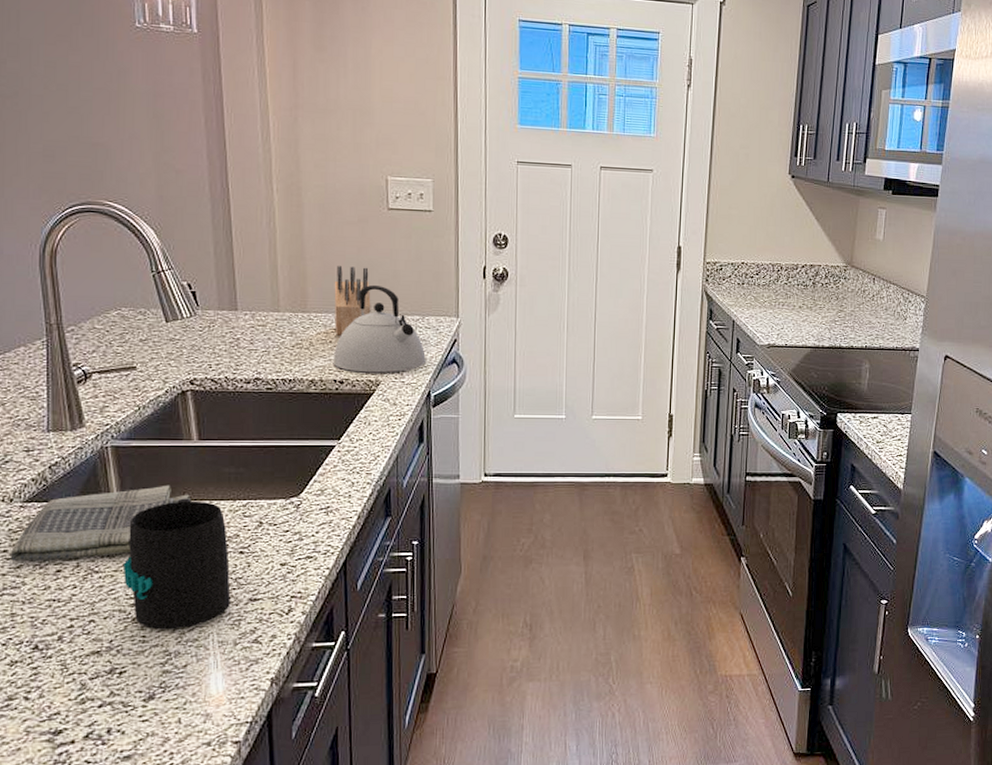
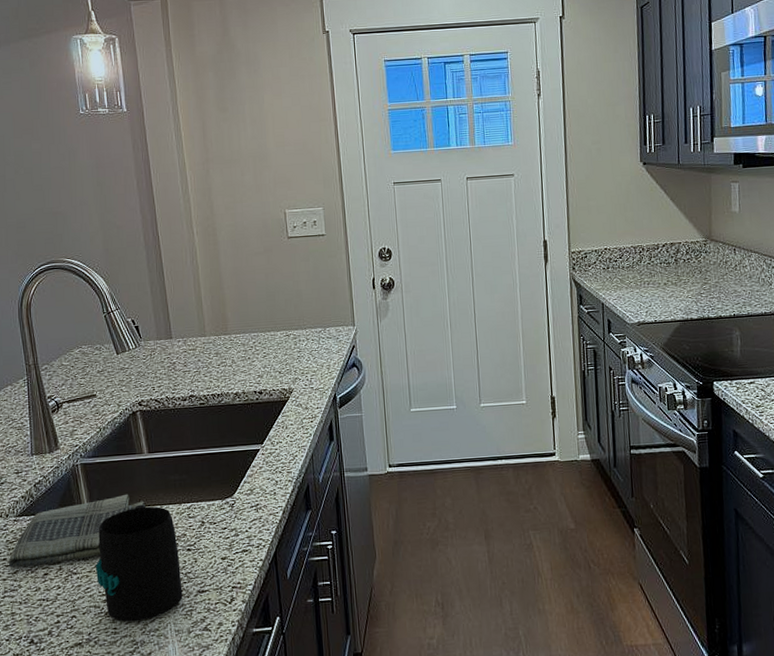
kettle: present [333,284,426,373] -> none [252,304,330,383]
knife block: present [334,266,371,336] -> none [248,290,281,352]

